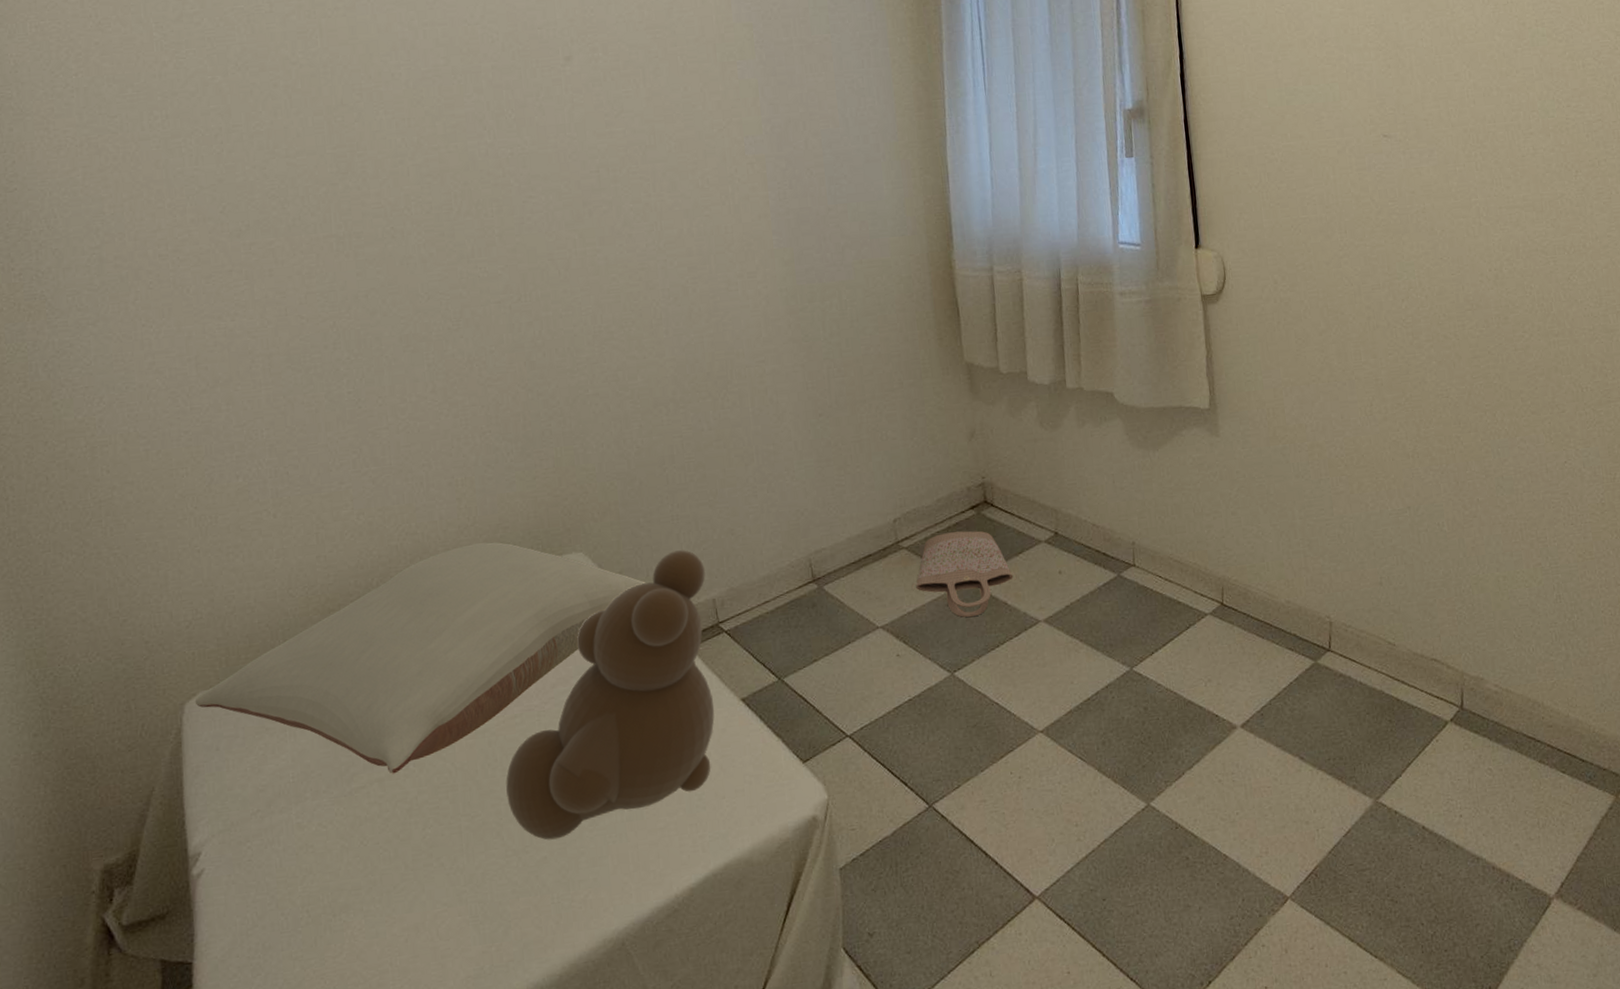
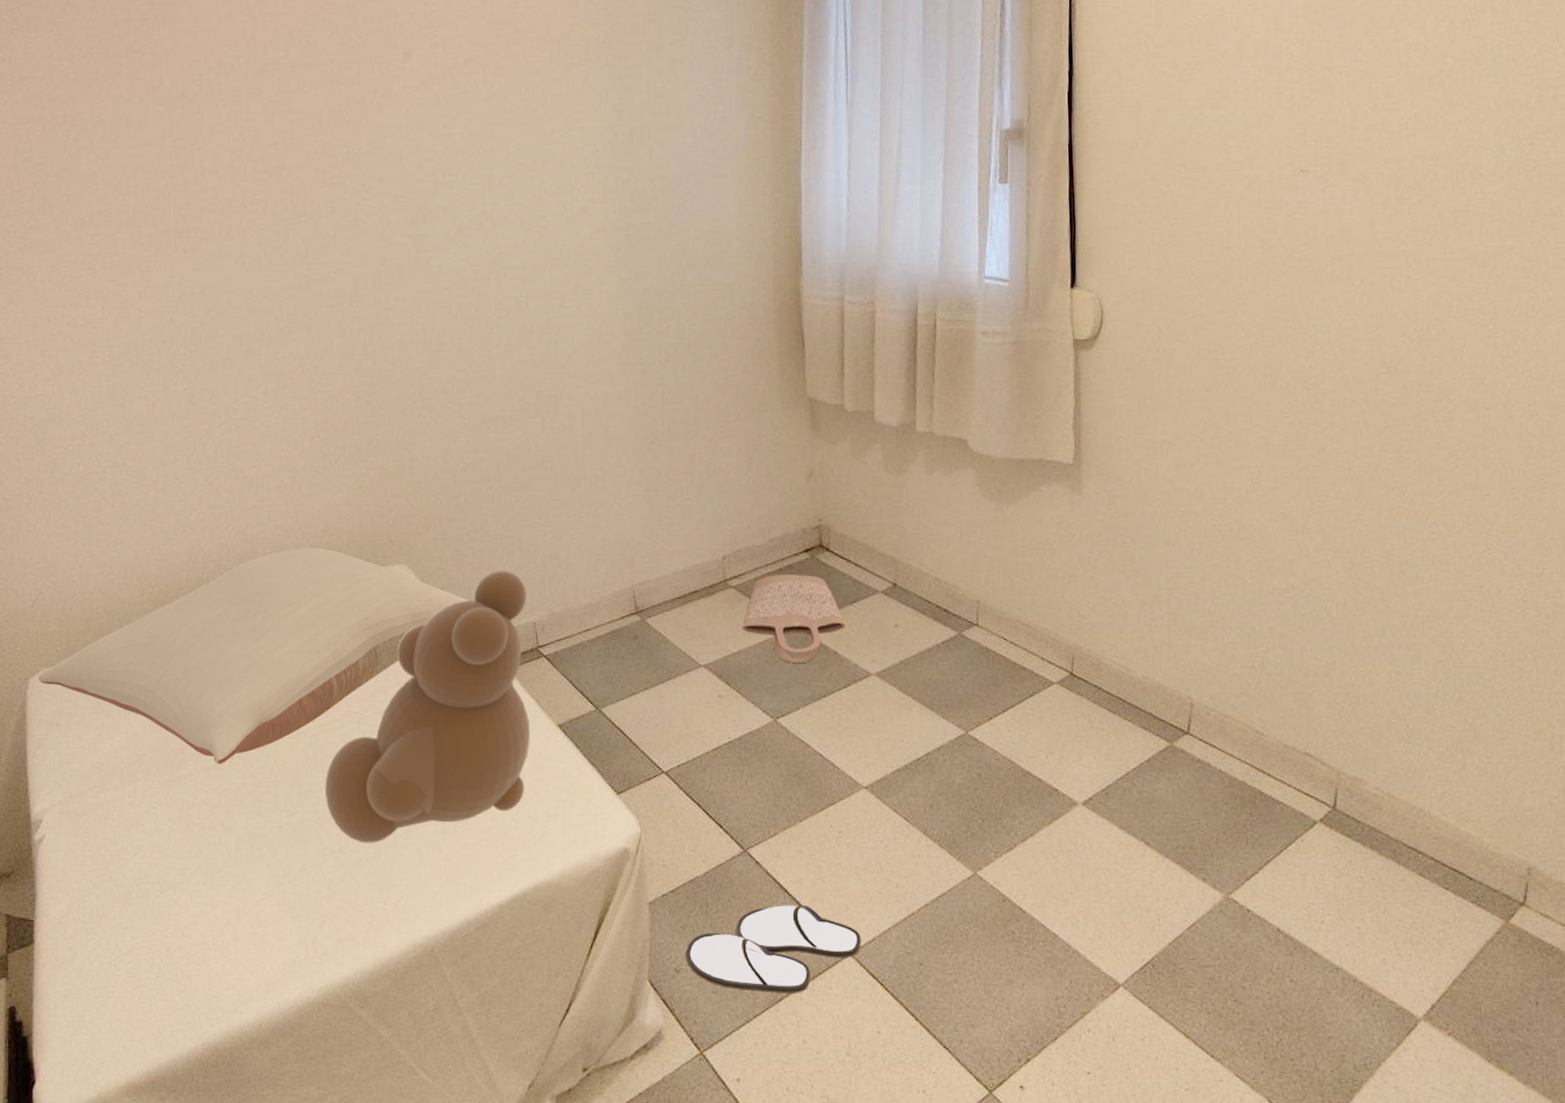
slippers: none [878,853,1047,947] -> present [685,904,861,994]

